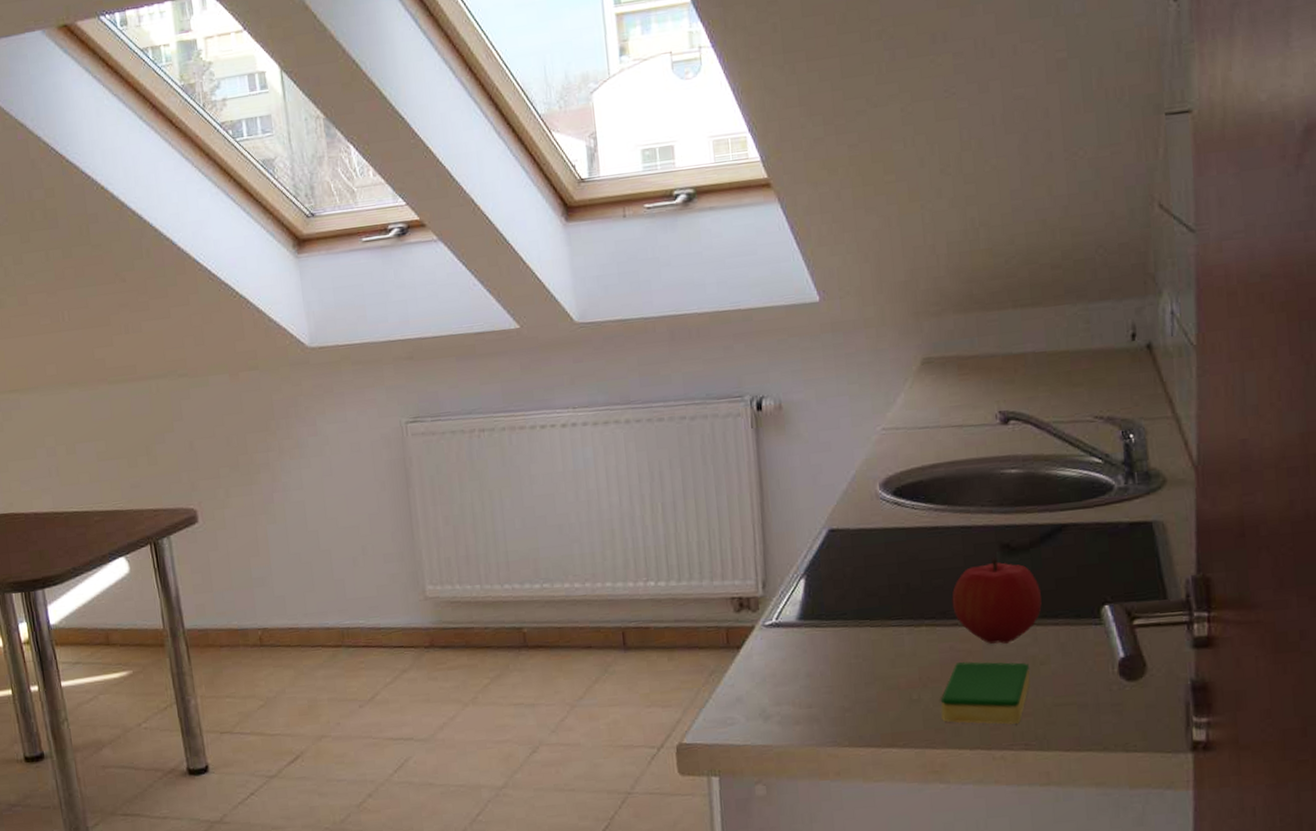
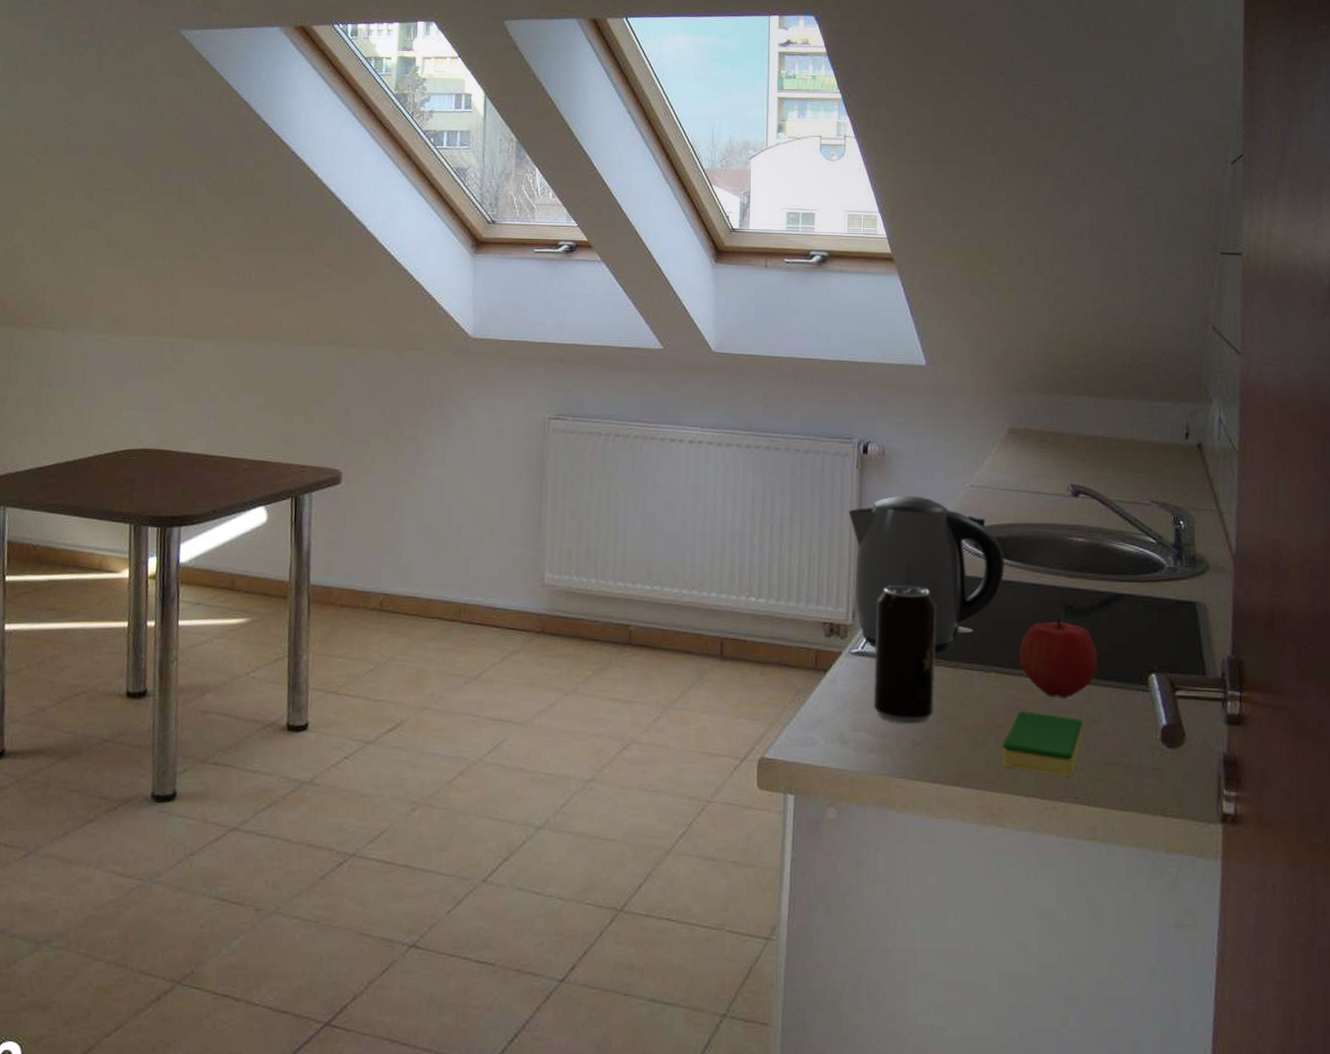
kettle: none [746,449,929,617] -> present [848,495,1005,653]
beverage can: none [788,546,861,691] -> present [873,585,936,724]

